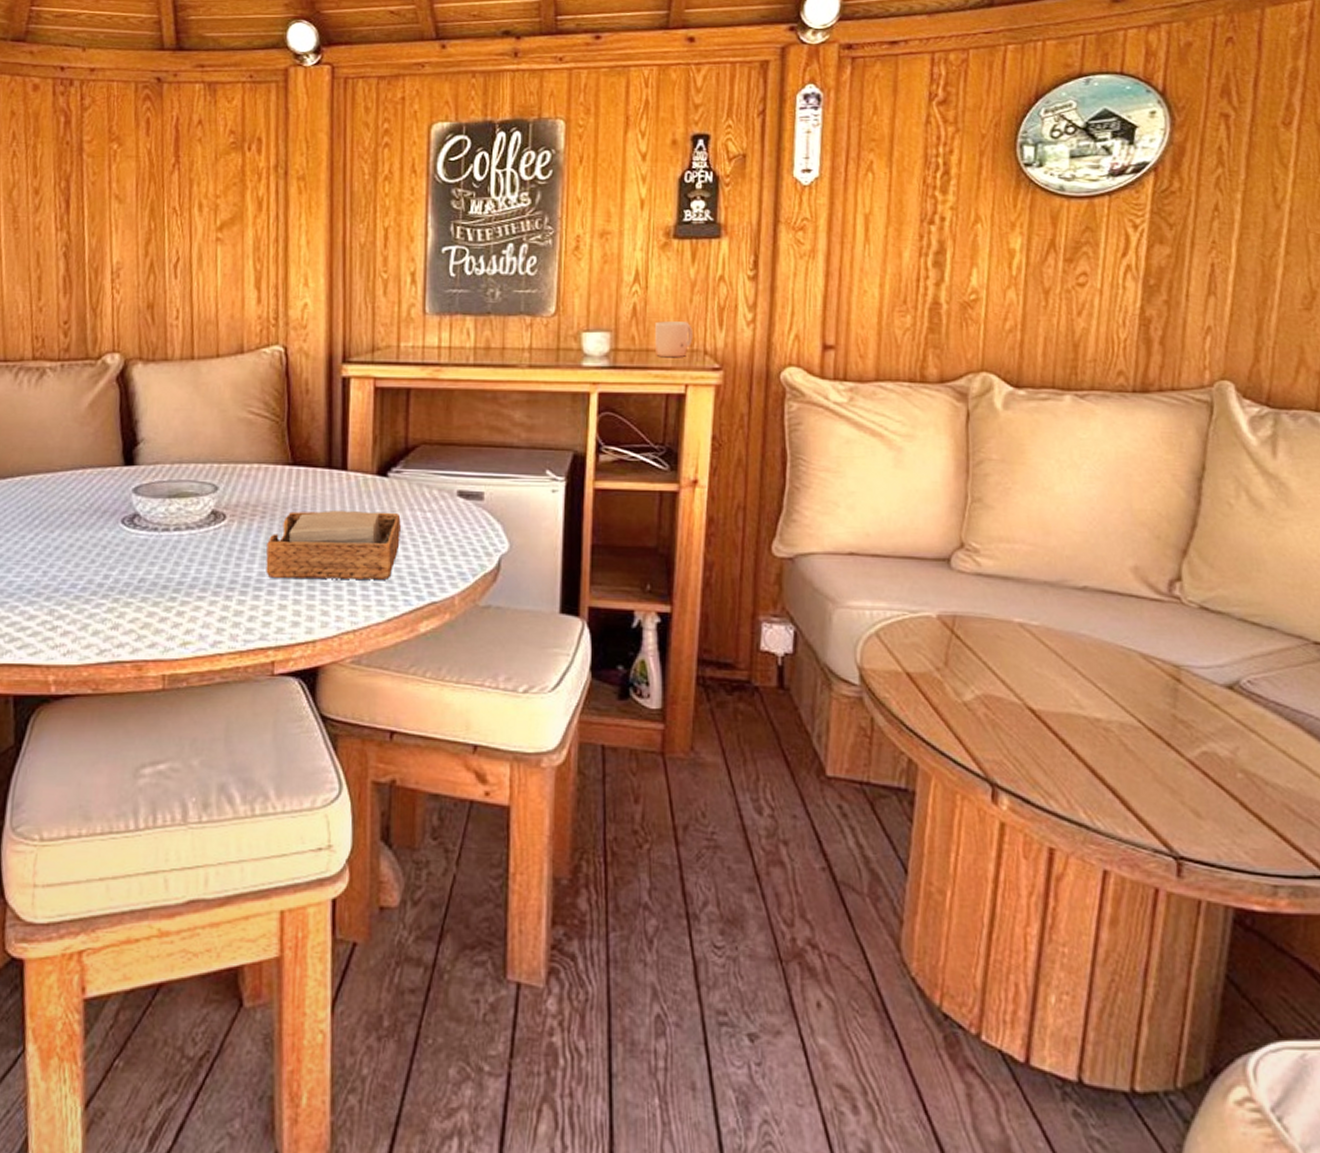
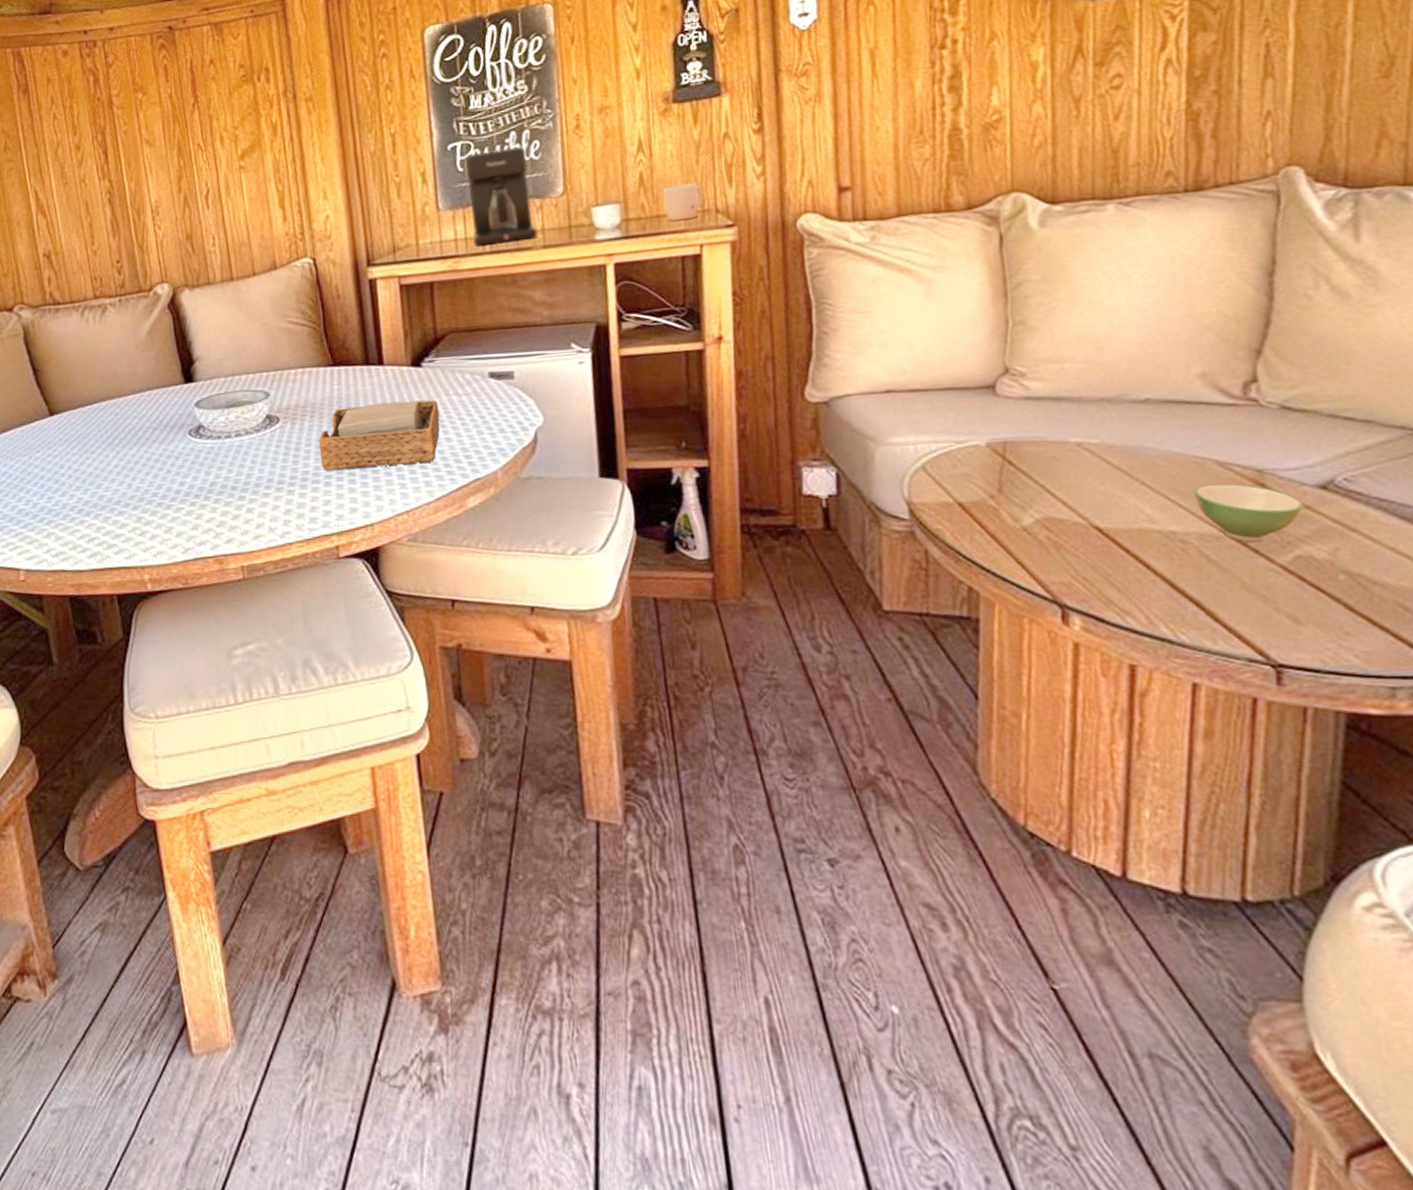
coffee maker: none [457,259,524,357] -> present [464,147,538,246]
bowl: none [1118,675,1213,736] -> present [1192,483,1305,543]

